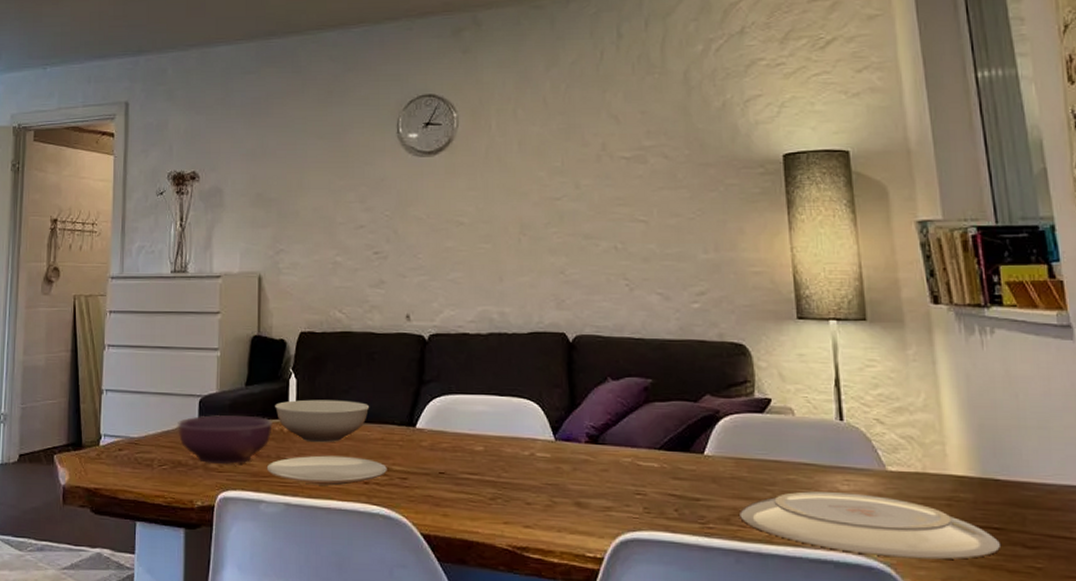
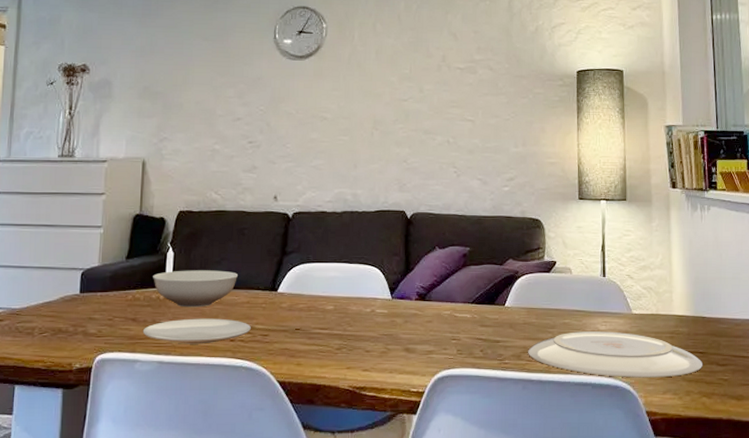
bowl: present [178,415,273,464] -> none [59,286,150,330]

